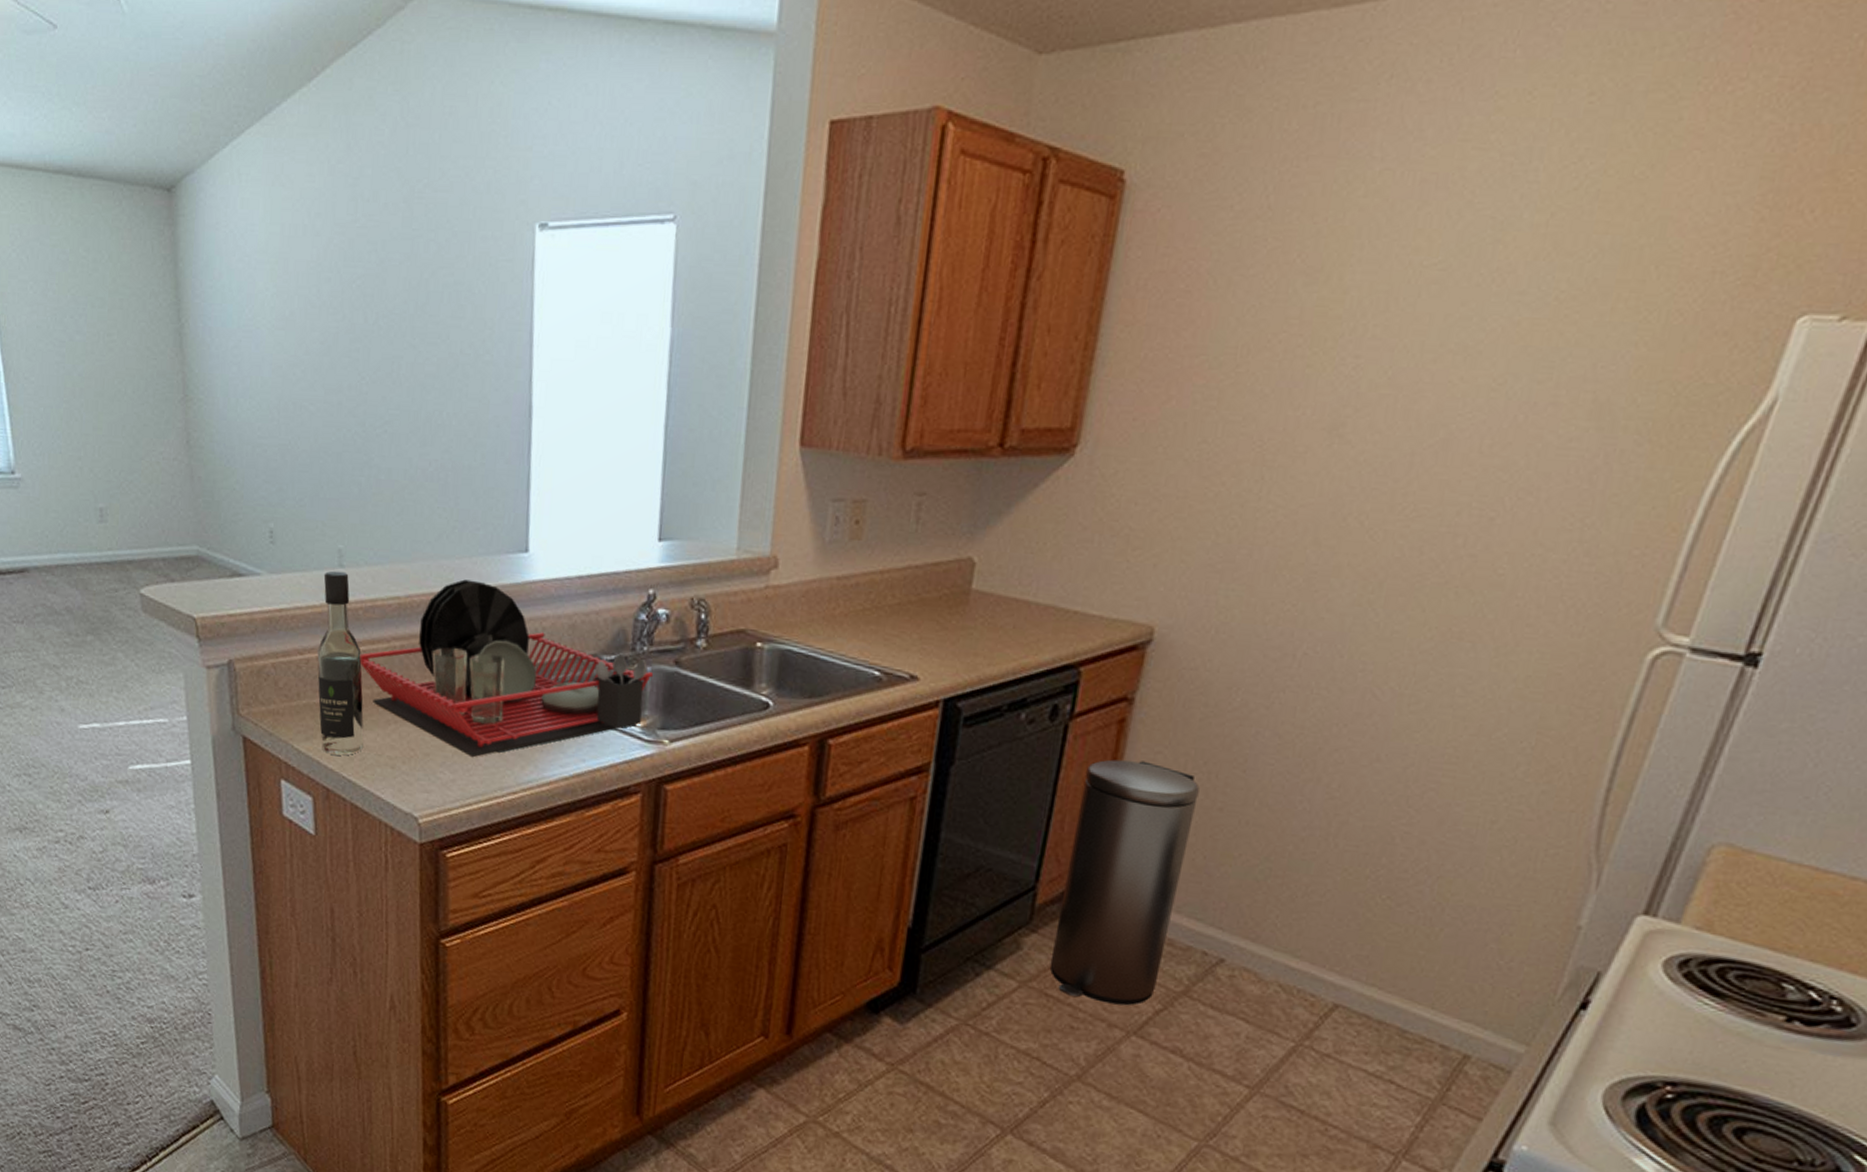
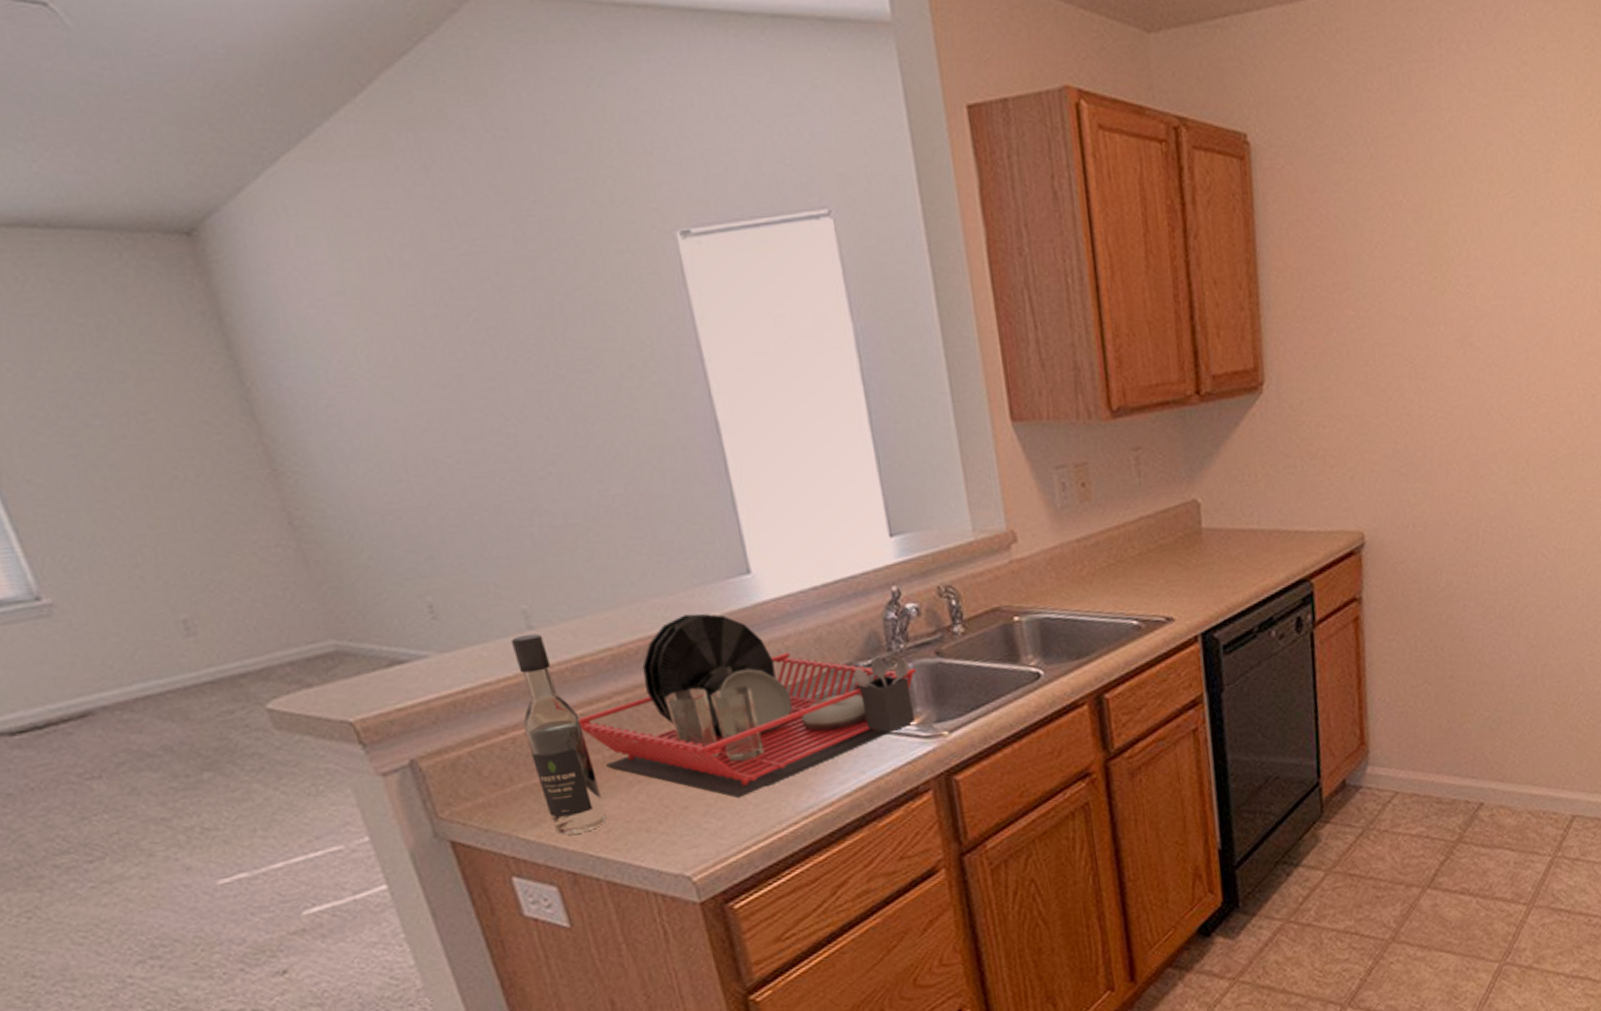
pedal bin: present [1050,759,1200,1005] -> none [1337,649,1436,871]

